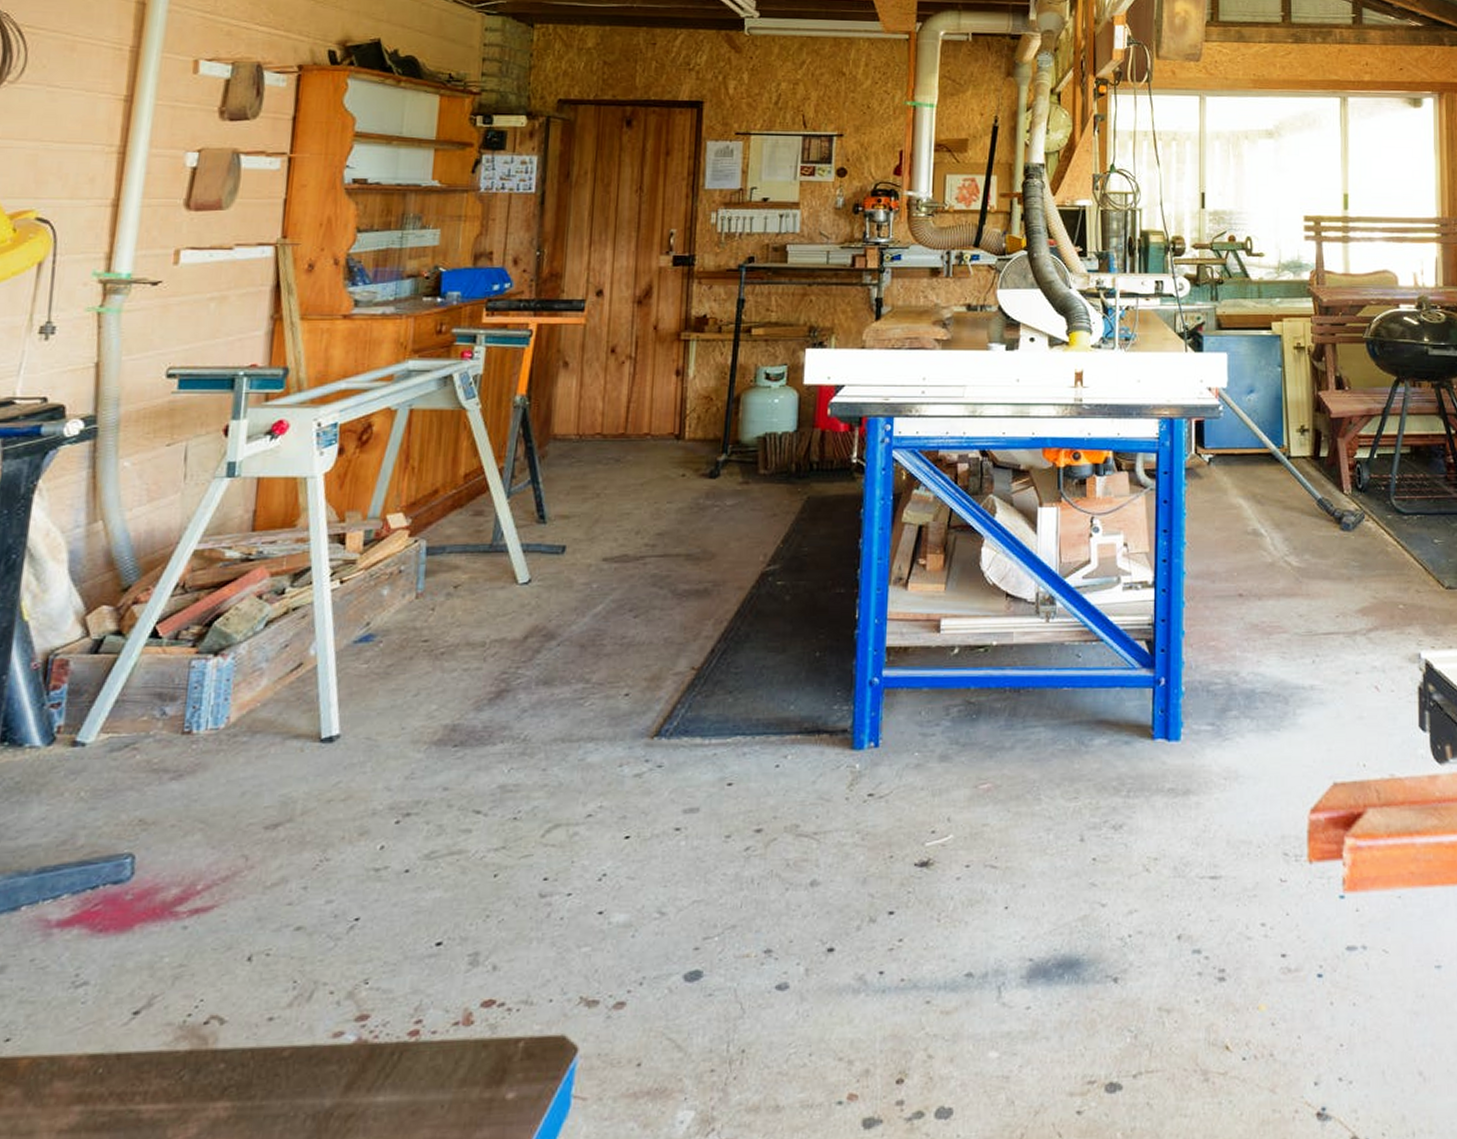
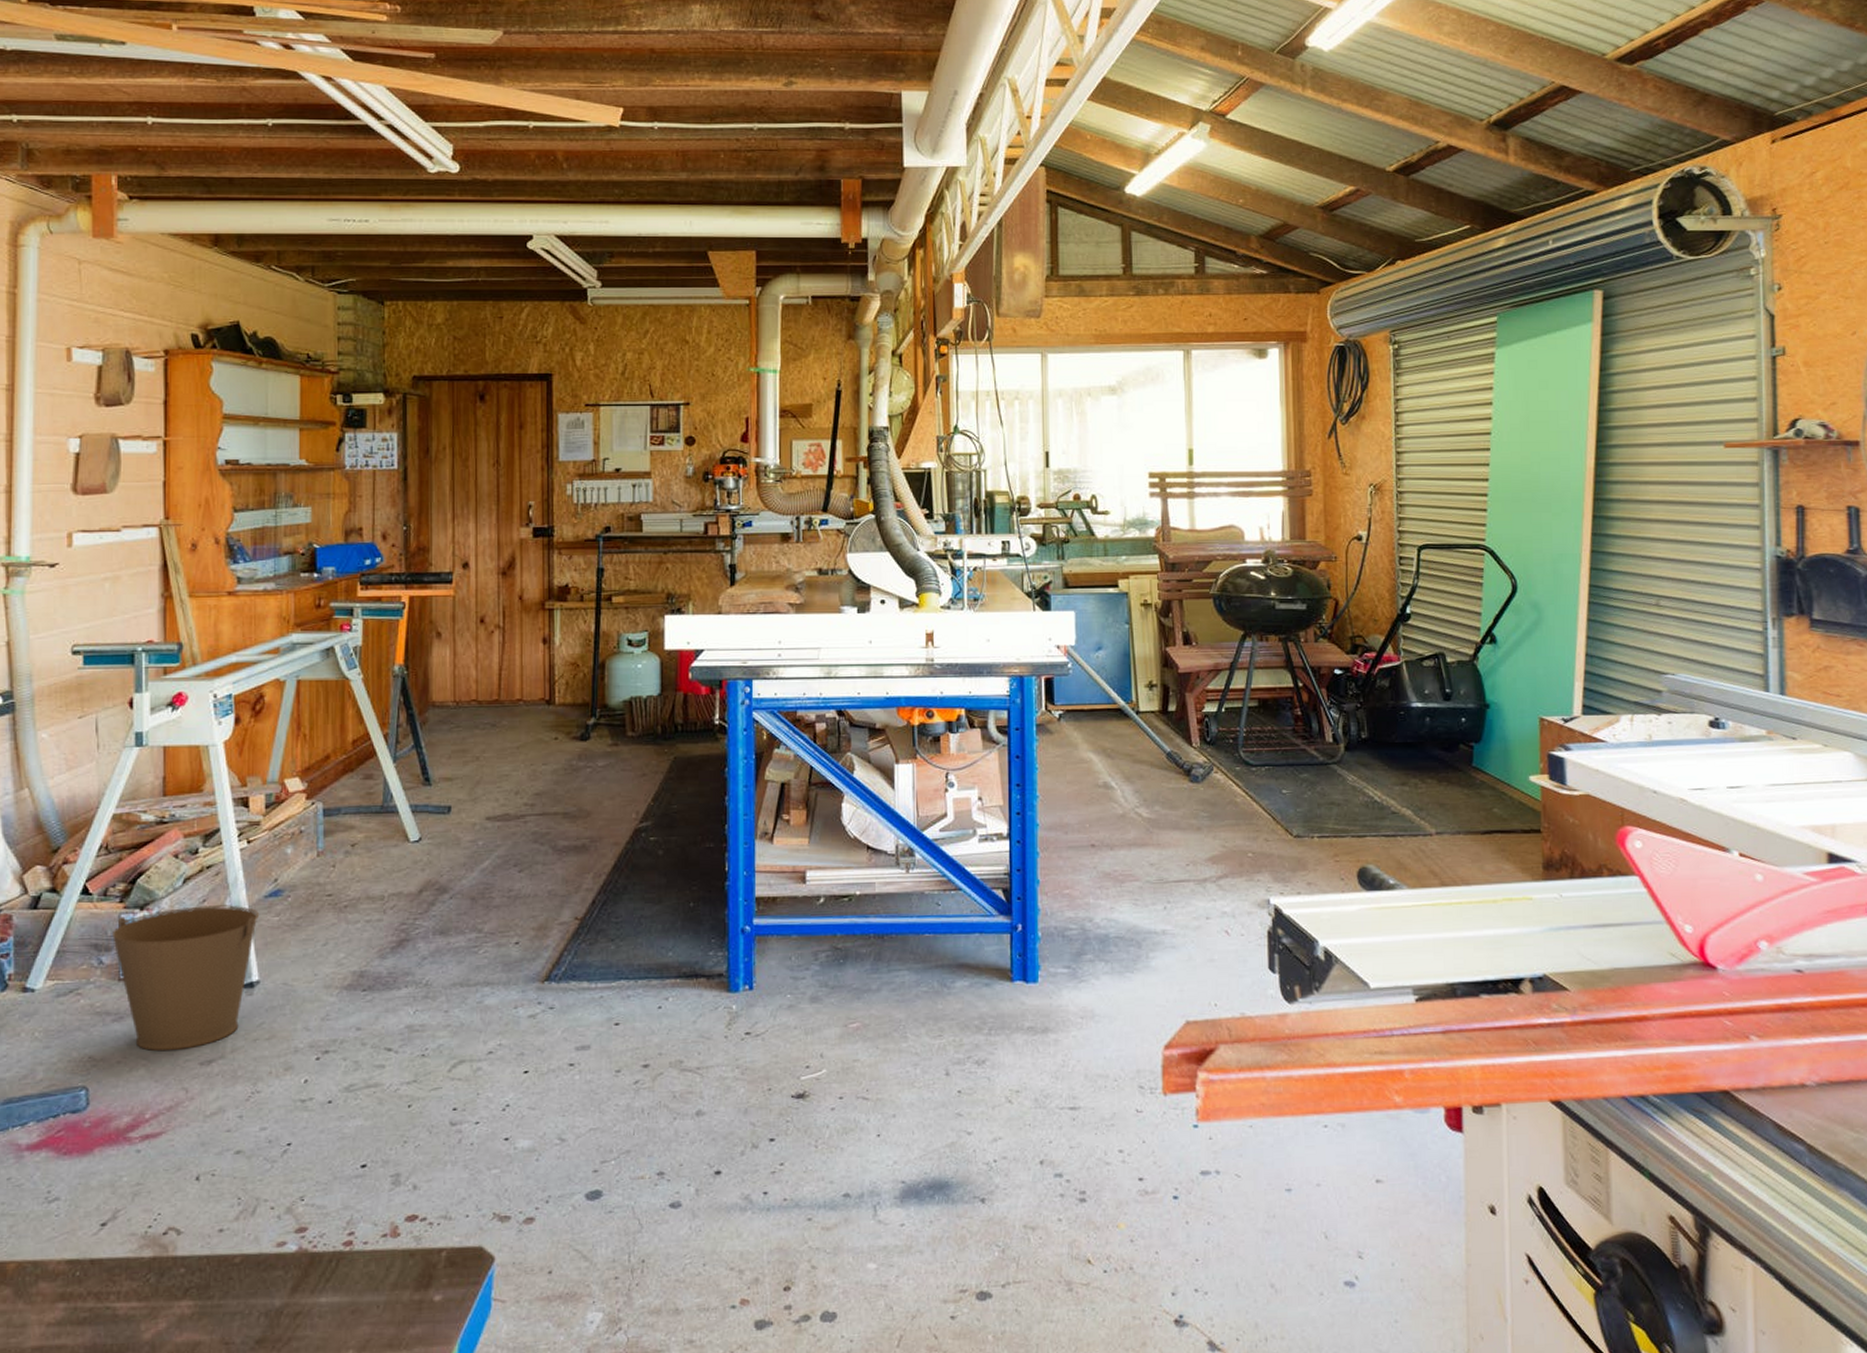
bucket: none [180,649,347,814] -> present [113,904,260,1051]

